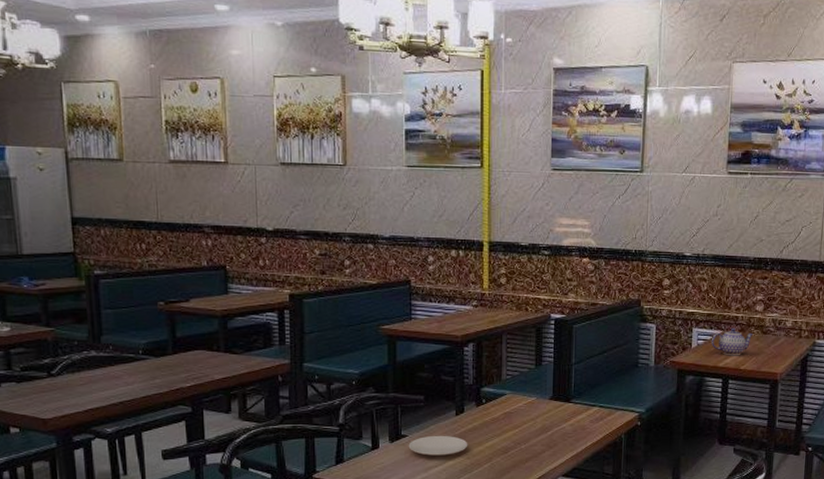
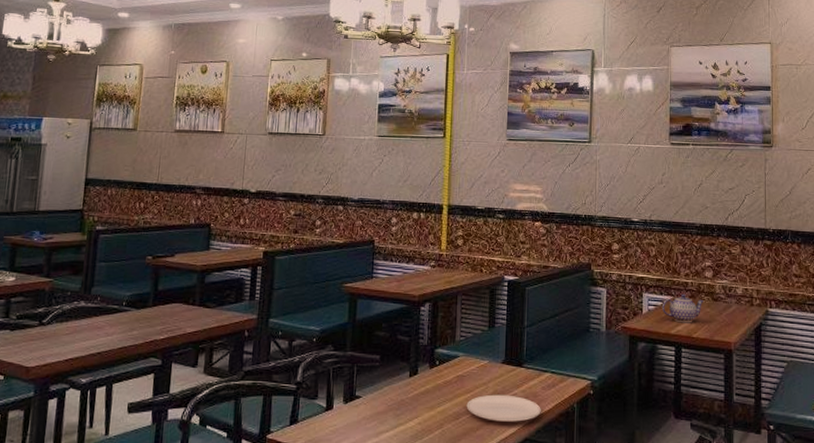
plate: present [408,435,468,456] -> none [361,397,420,420]
plate: none [515,428,589,454] -> present [466,394,541,422]

